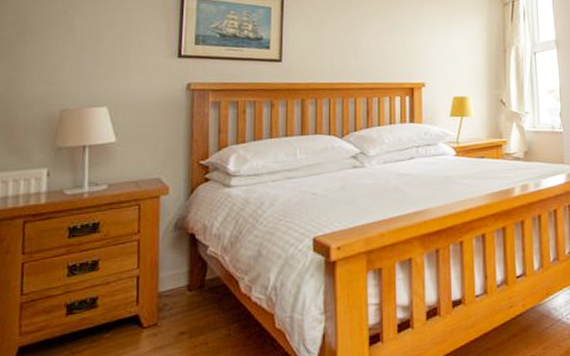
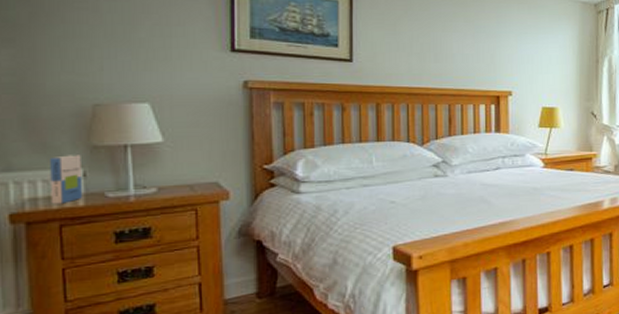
book: none [18,156,47,202] -> present [50,155,83,204]

